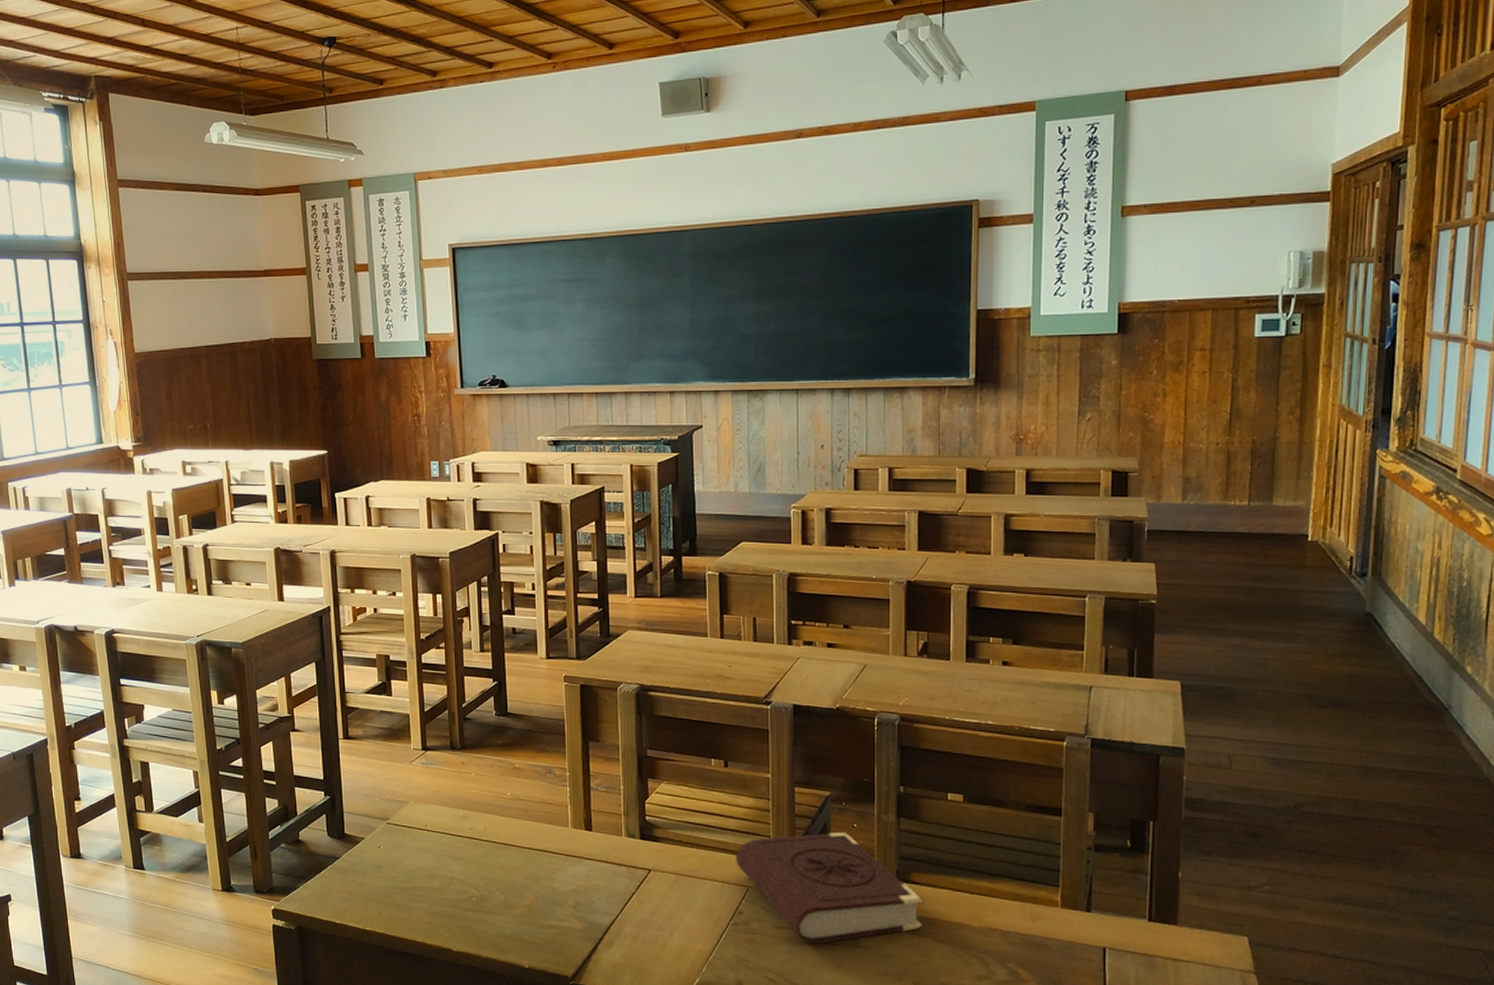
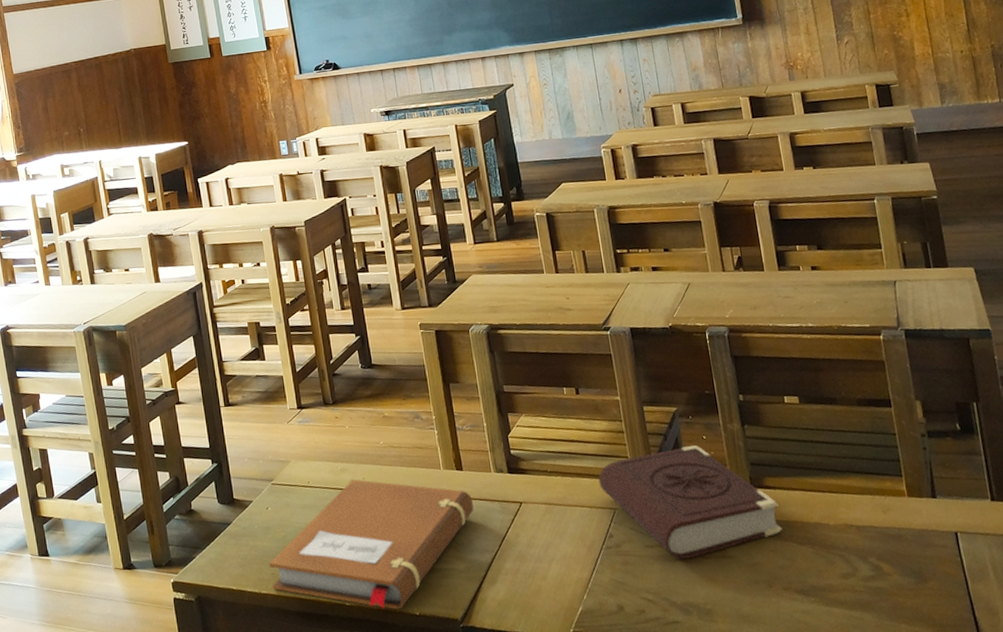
notebook: none [376,827,600,961] -> present [269,479,474,610]

